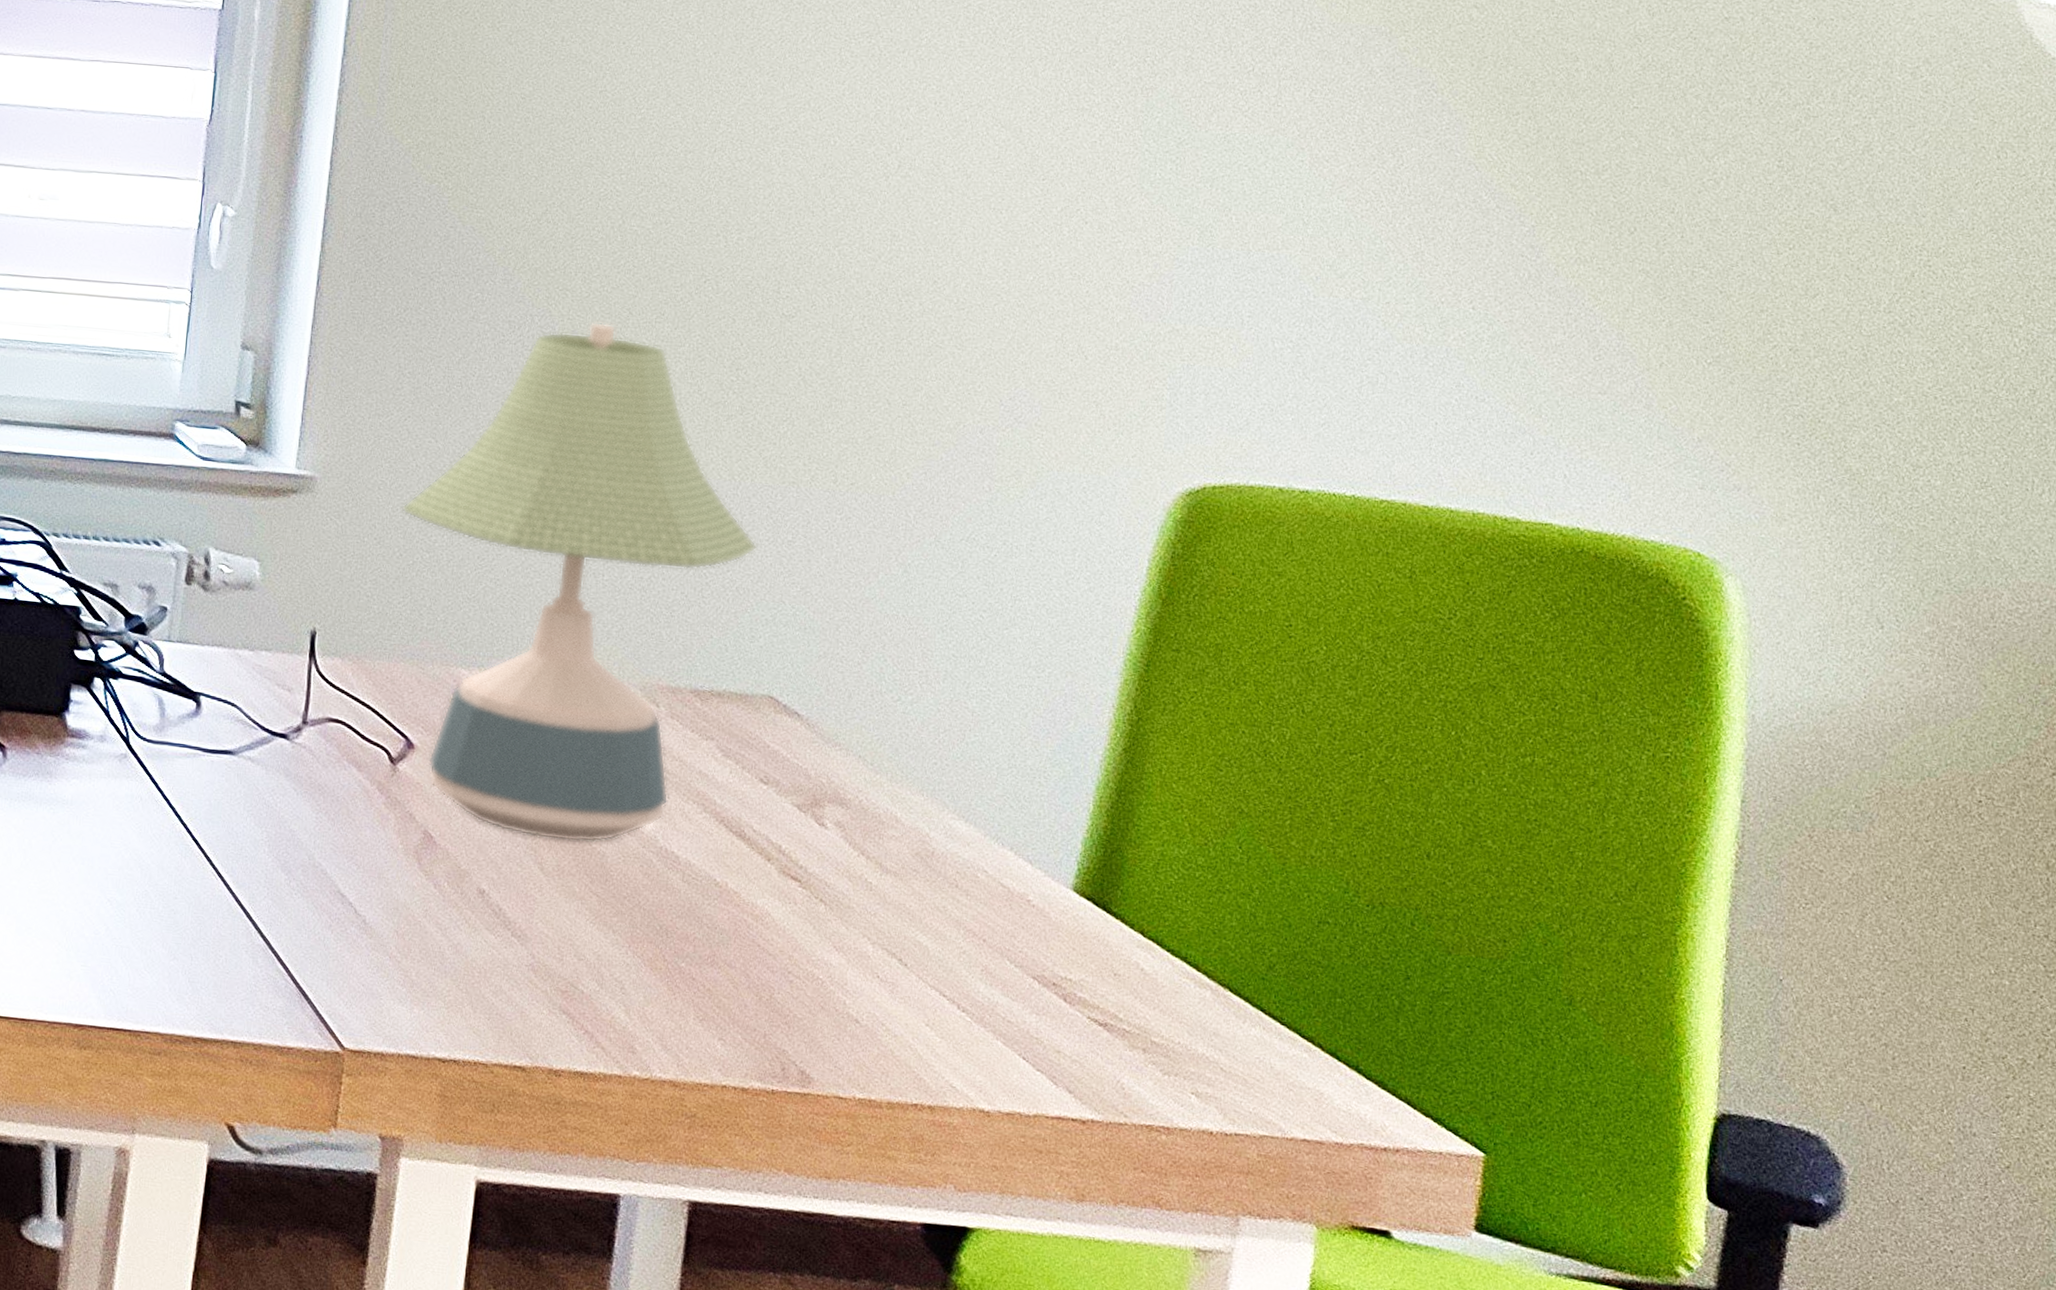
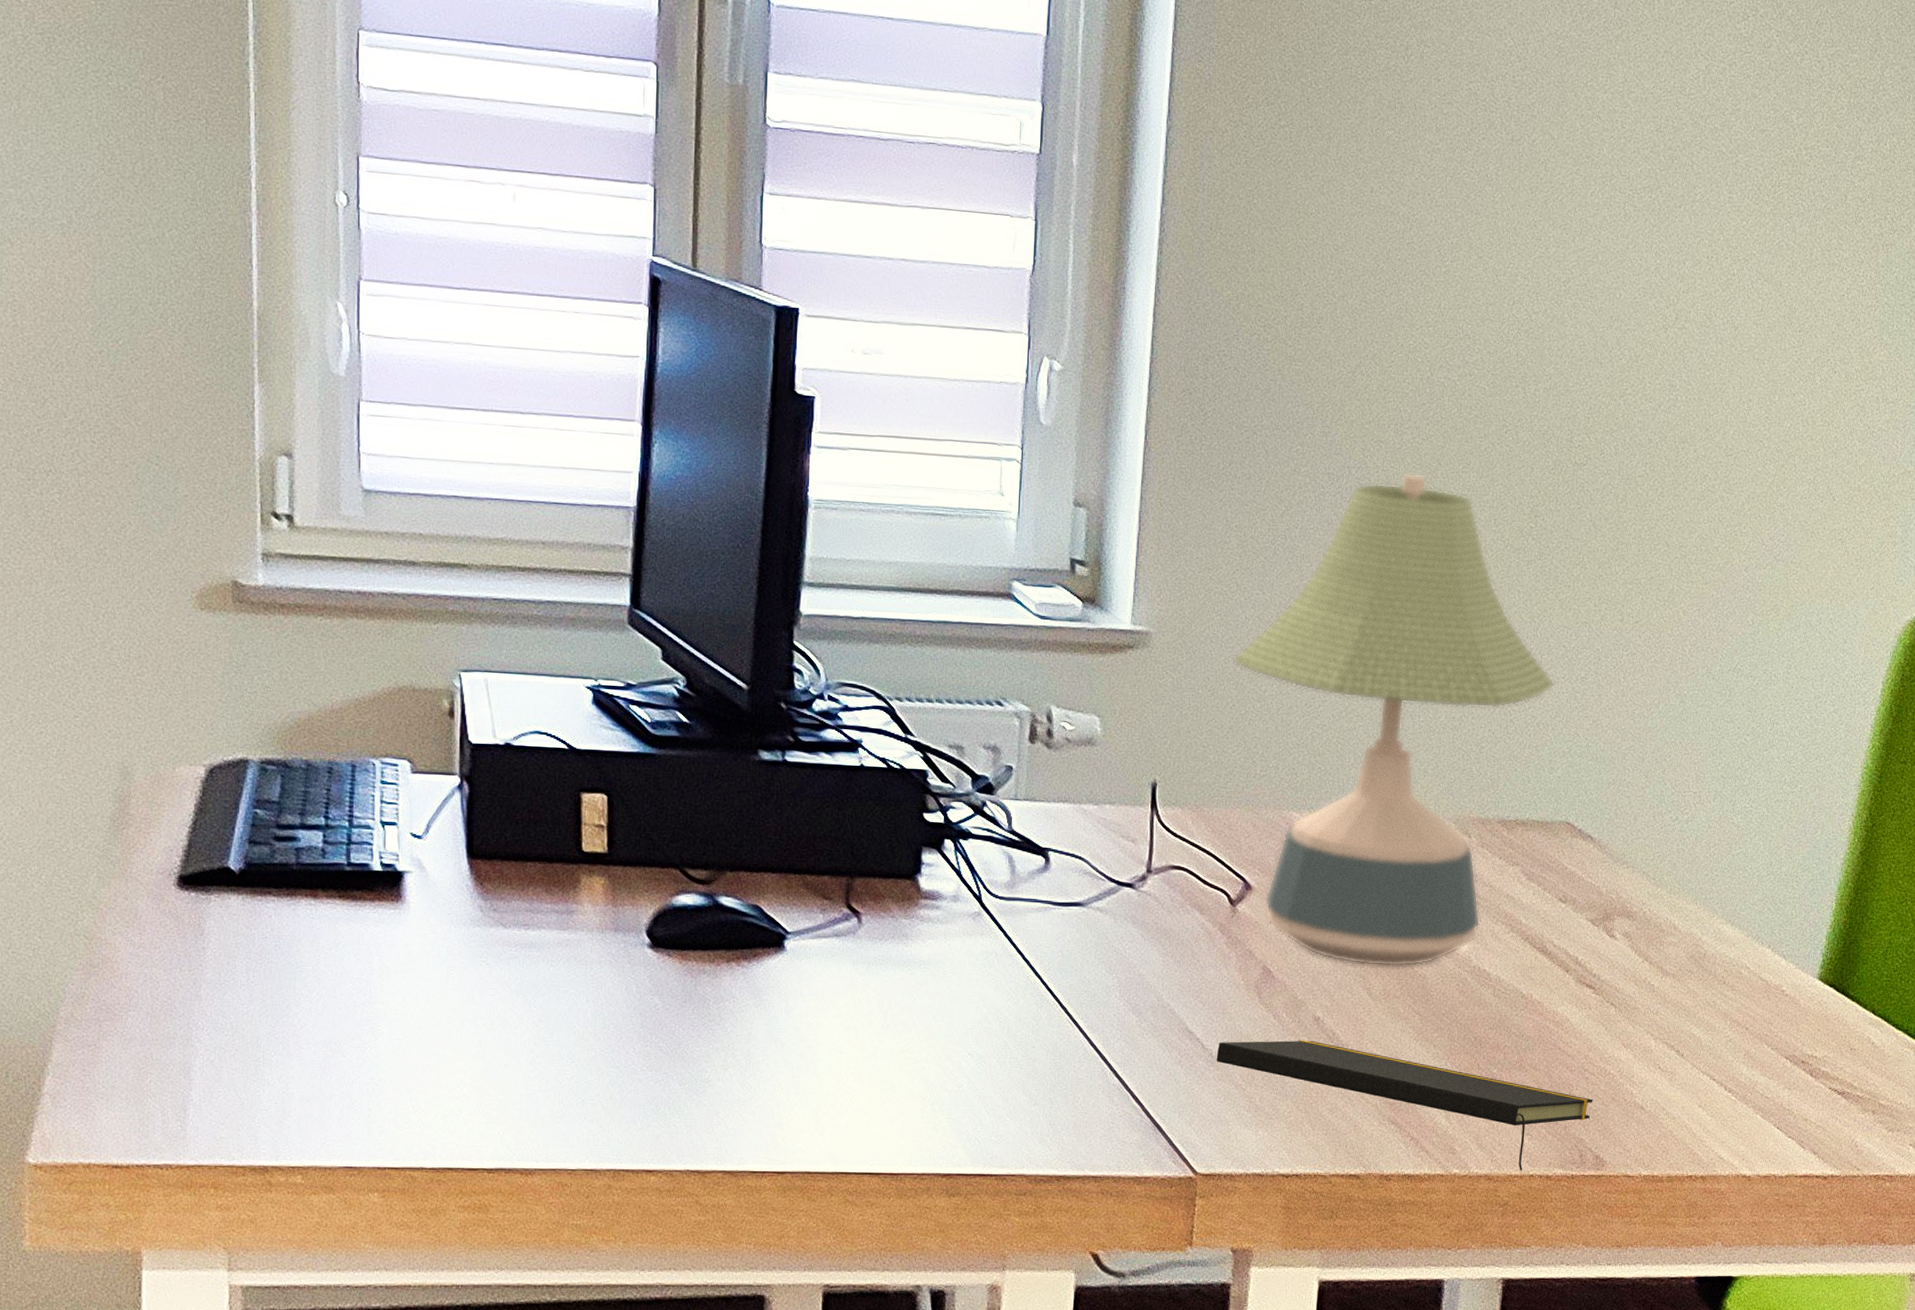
notepad: none [369,908,798,1080] -> present [1216,1040,1593,1171]

